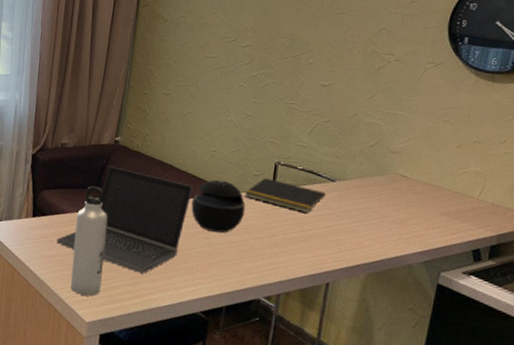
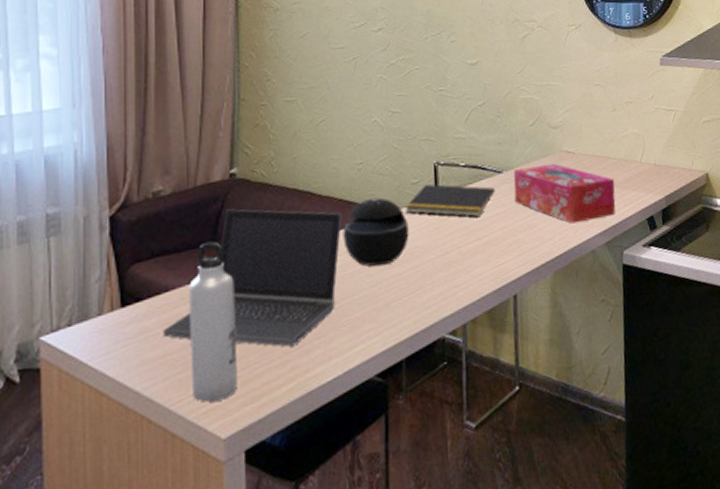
tissue box: none [342,181,446,240] -> present [513,163,616,224]

